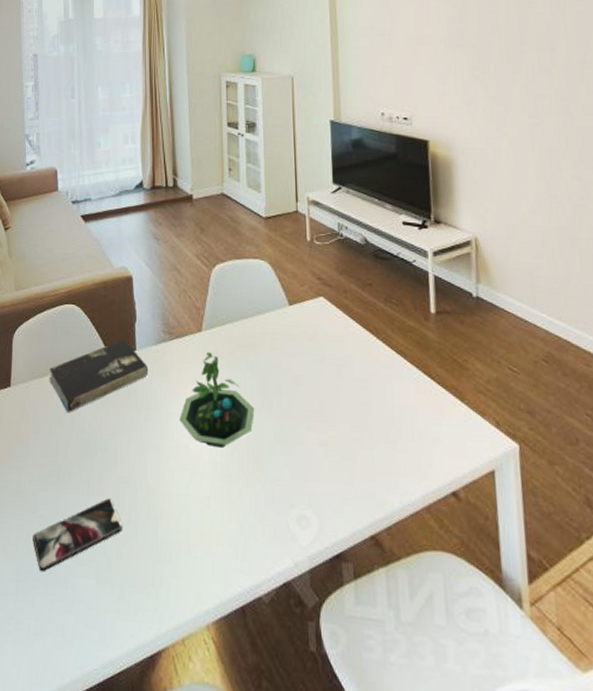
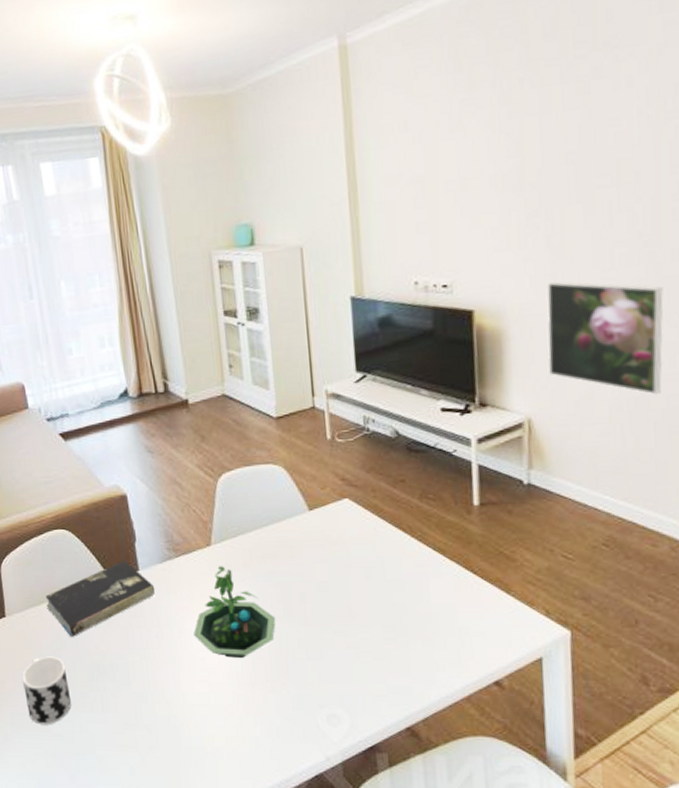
cup: none [17,431,60,505] -> present [22,656,72,725]
smartphone: present [33,498,123,572] -> none [50,713,144,783]
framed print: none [486,123,583,226] -> present [546,281,663,395]

